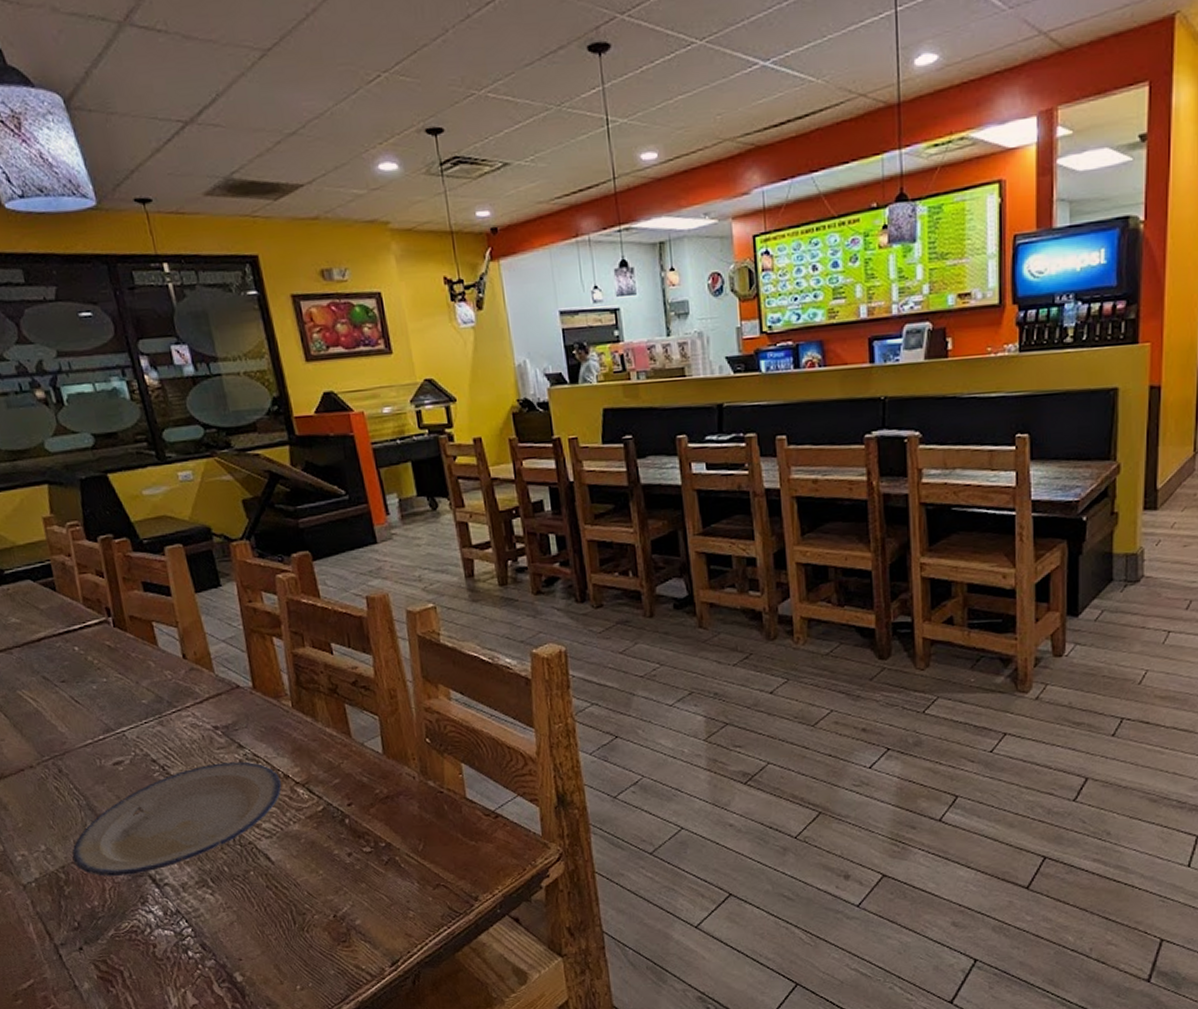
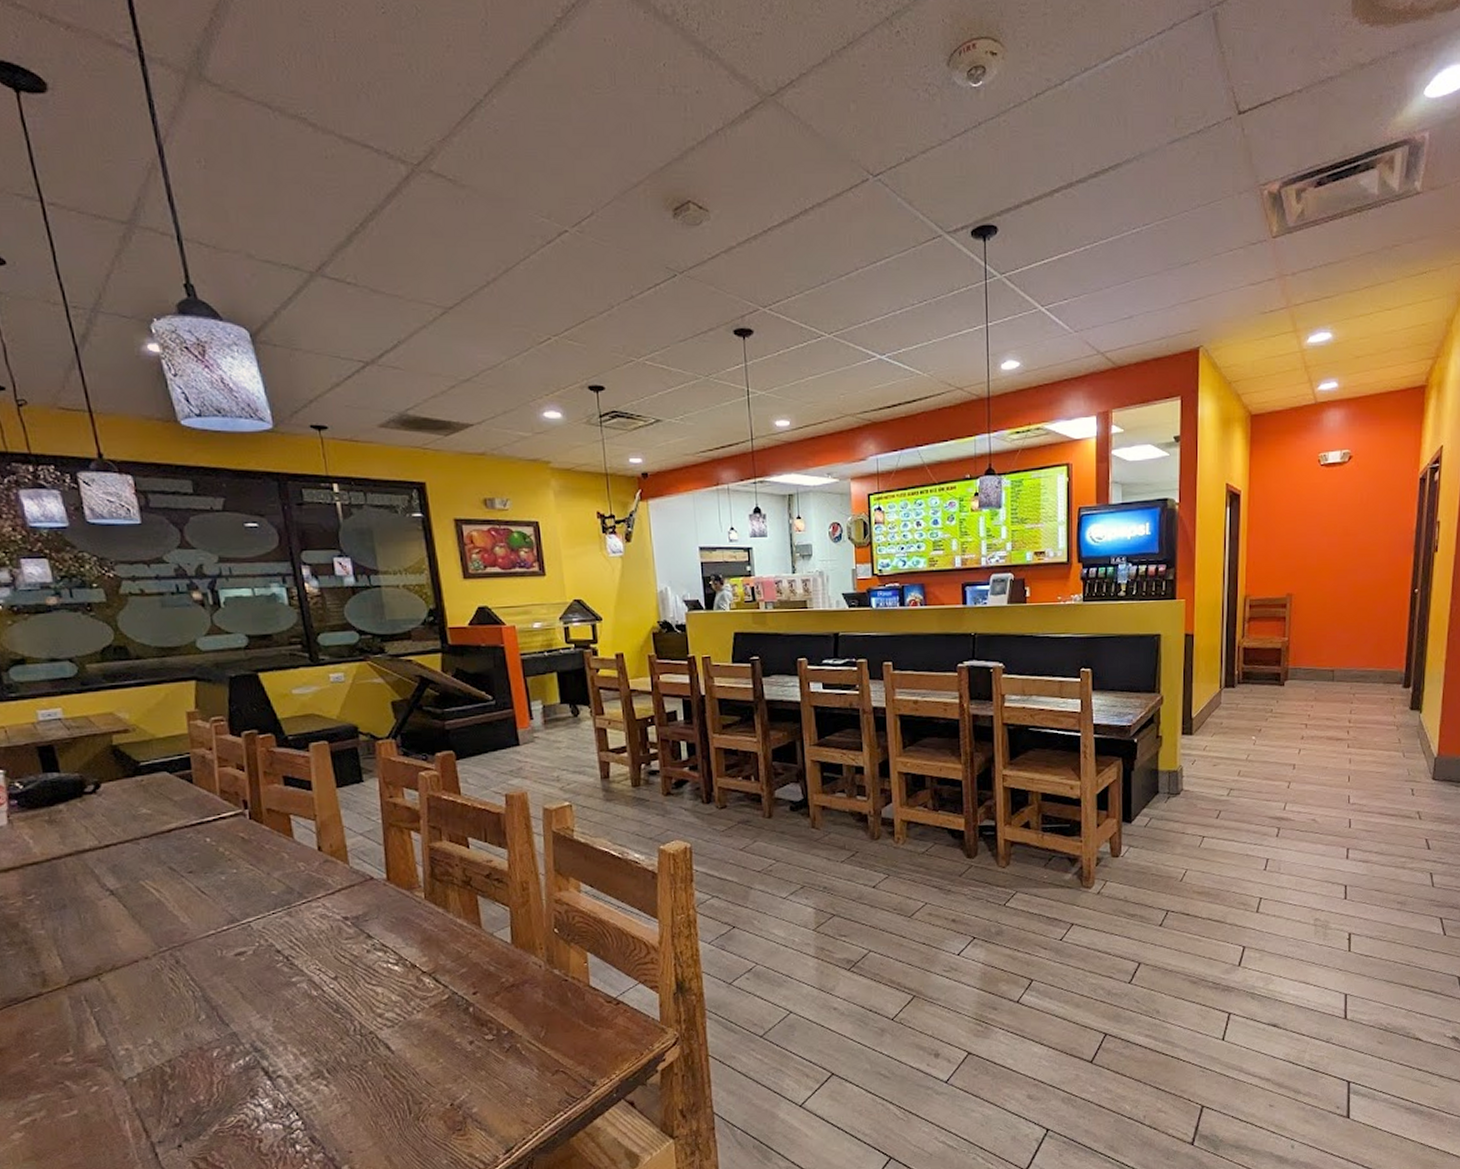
plate: present [72,761,282,877] -> none [180,951,408,1070]

